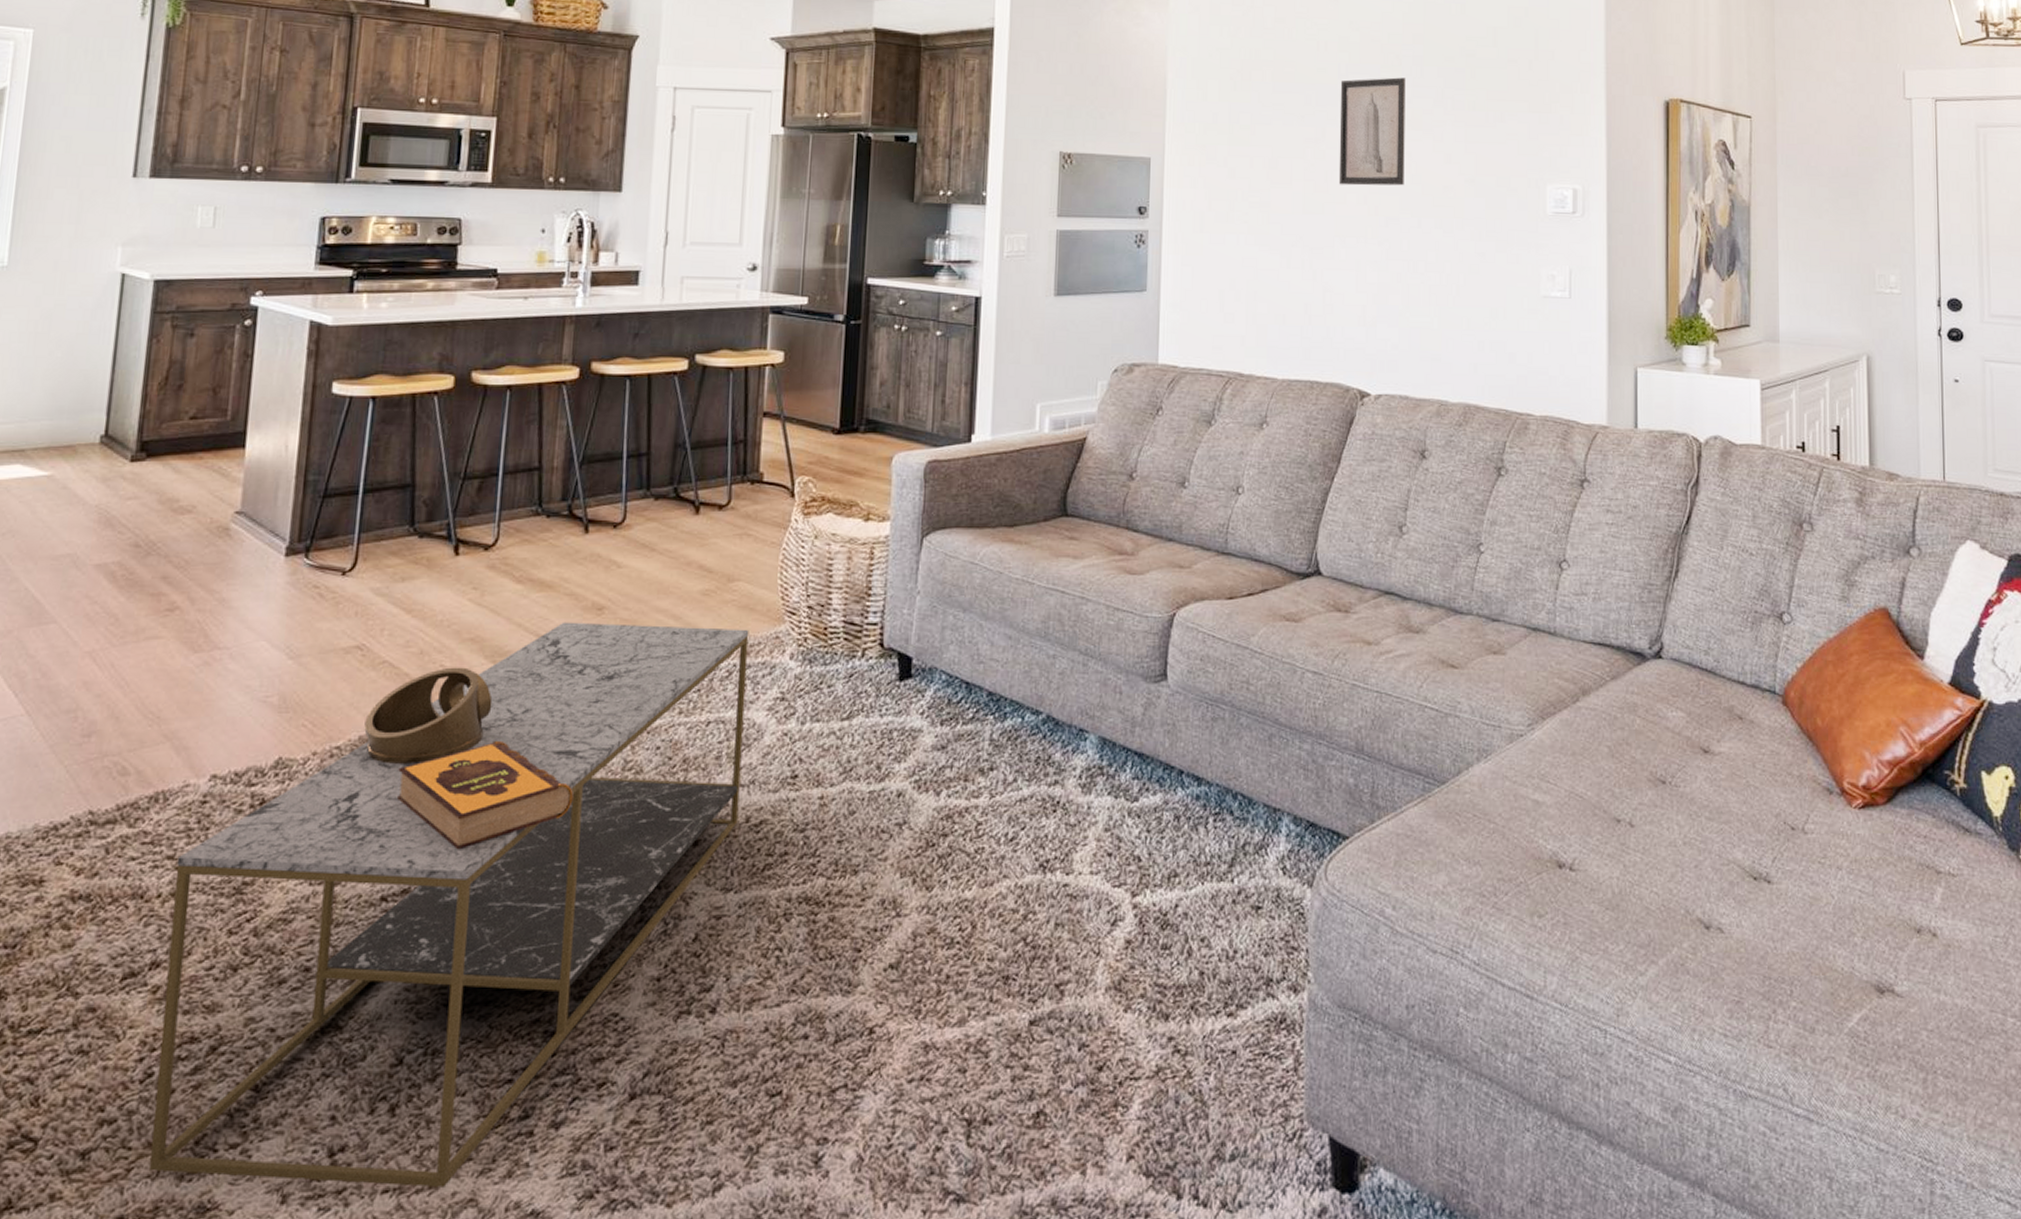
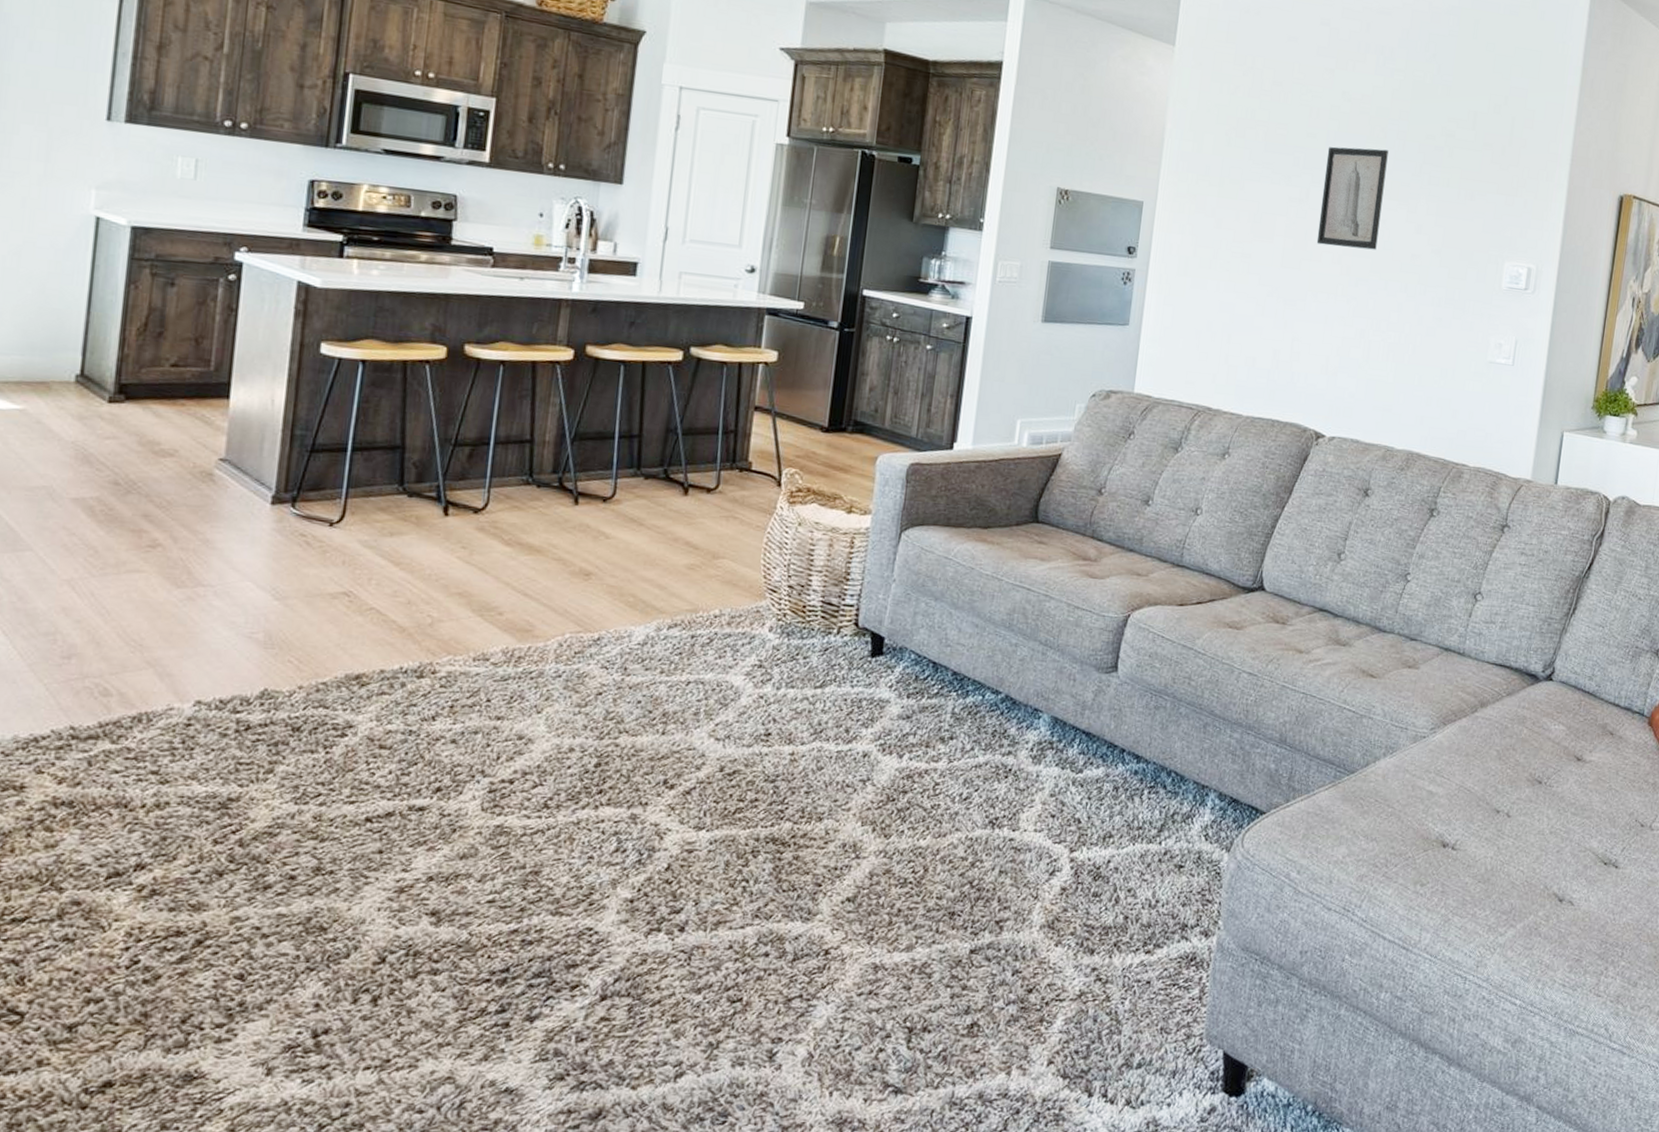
coffee table: present [150,622,749,1188] -> none [137,584,731,1067]
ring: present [364,667,493,764] -> none [351,617,479,703]
hardback book: present [397,740,574,850] -> none [383,686,556,781]

